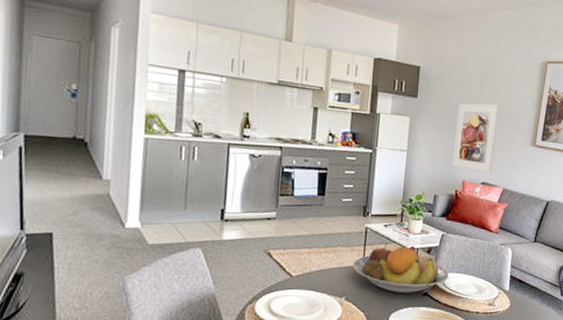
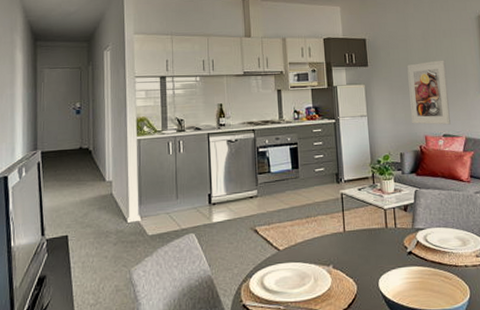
fruit bowl: present [352,243,448,293] -> none [334,205,429,255]

